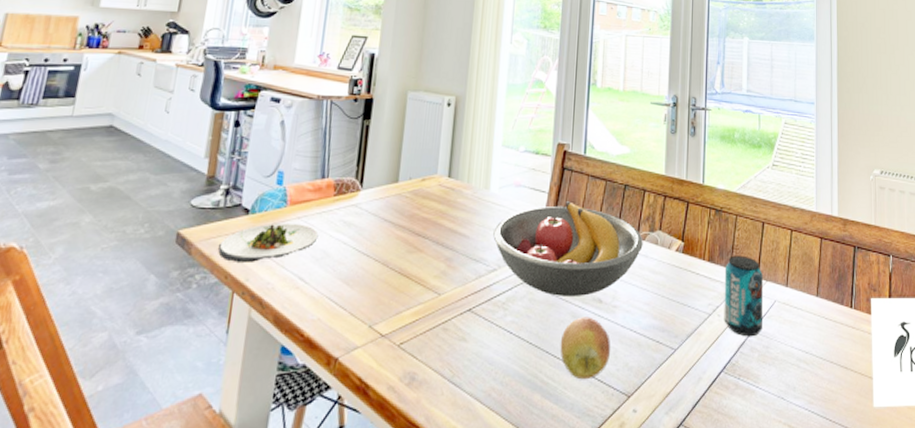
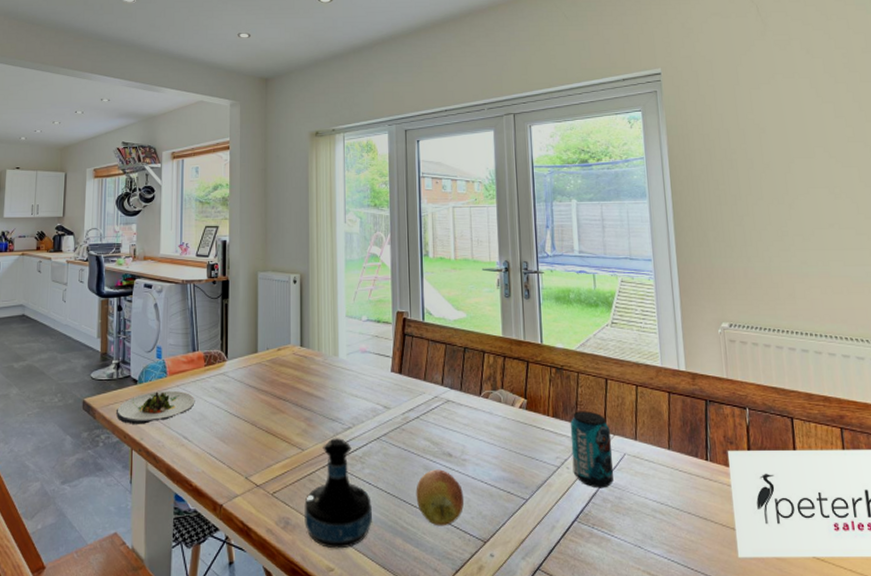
tequila bottle: none [433,281,511,408] -> present [304,438,372,549]
fruit bowl: present [493,200,643,296] -> none [345,363,487,451]

